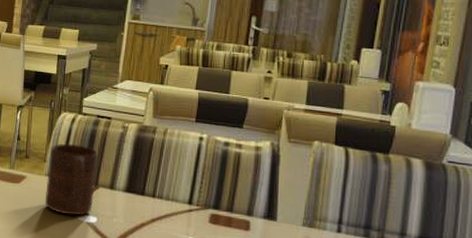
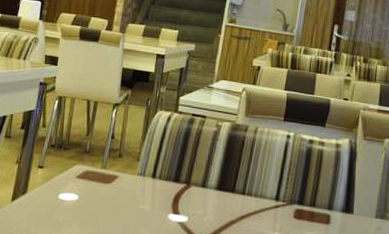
cup: present [44,144,99,216] -> none [136,142,192,215]

